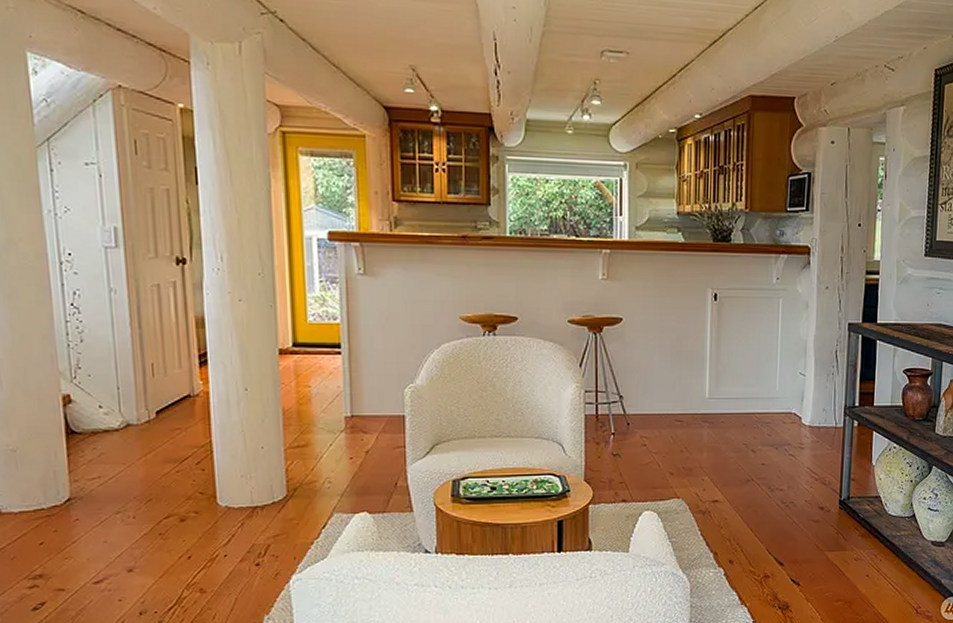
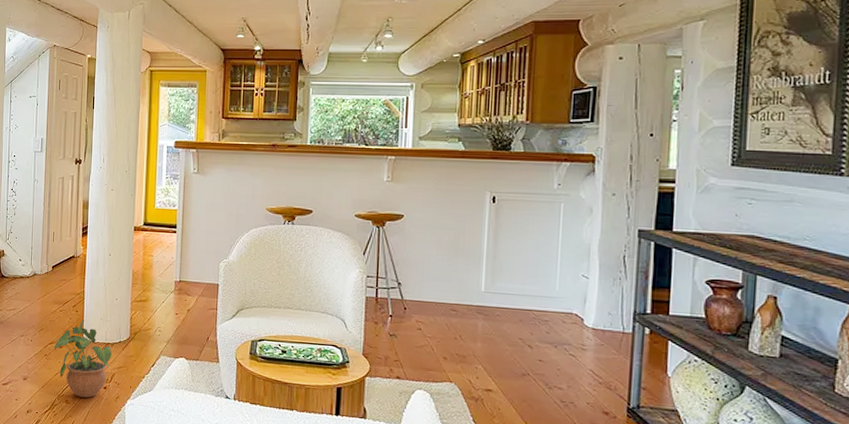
potted plant: none [172,480,263,582] -> present [54,320,112,398]

